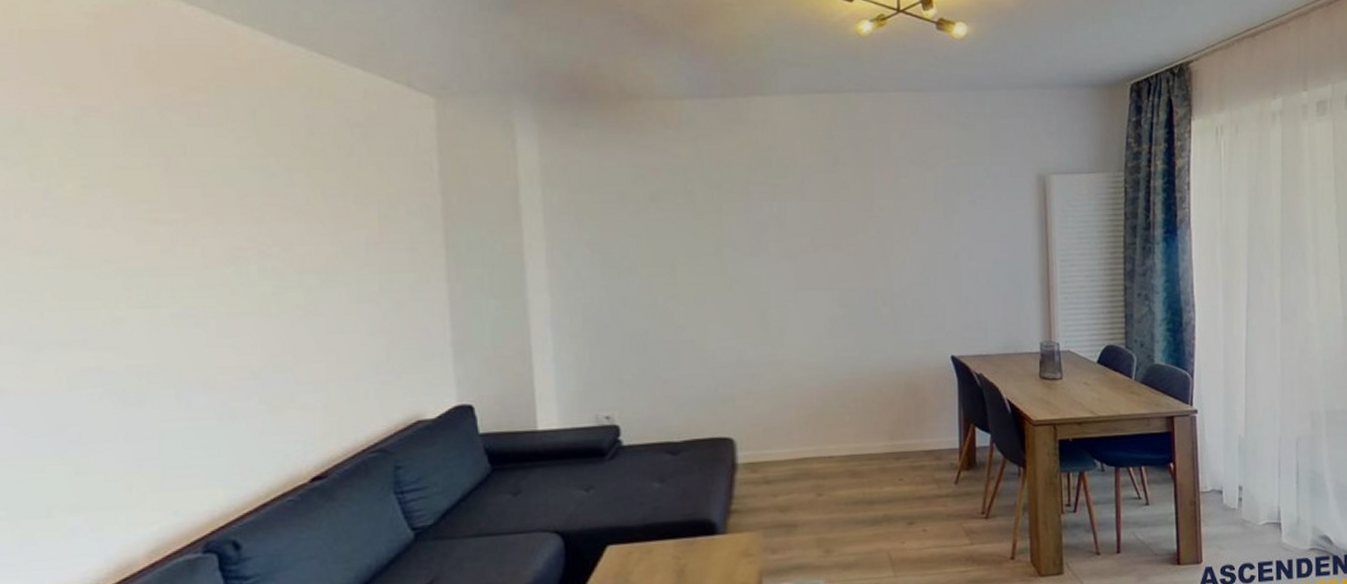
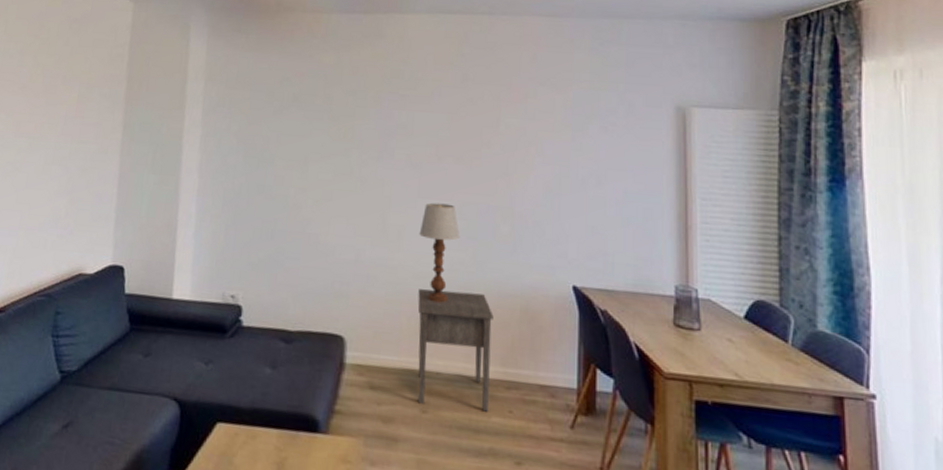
table lamp: none [801,293,843,391] -> present [419,202,461,303]
nightstand: none [805,376,880,488] -> present [417,289,494,412]

